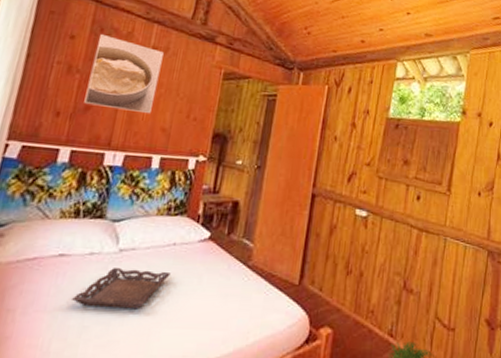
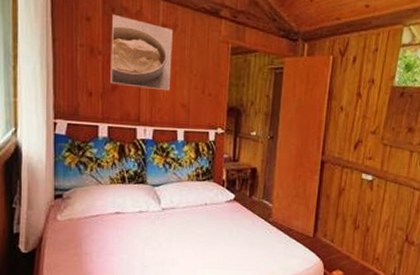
tray: present [72,268,171,310] -> none [132,223,206,255]

